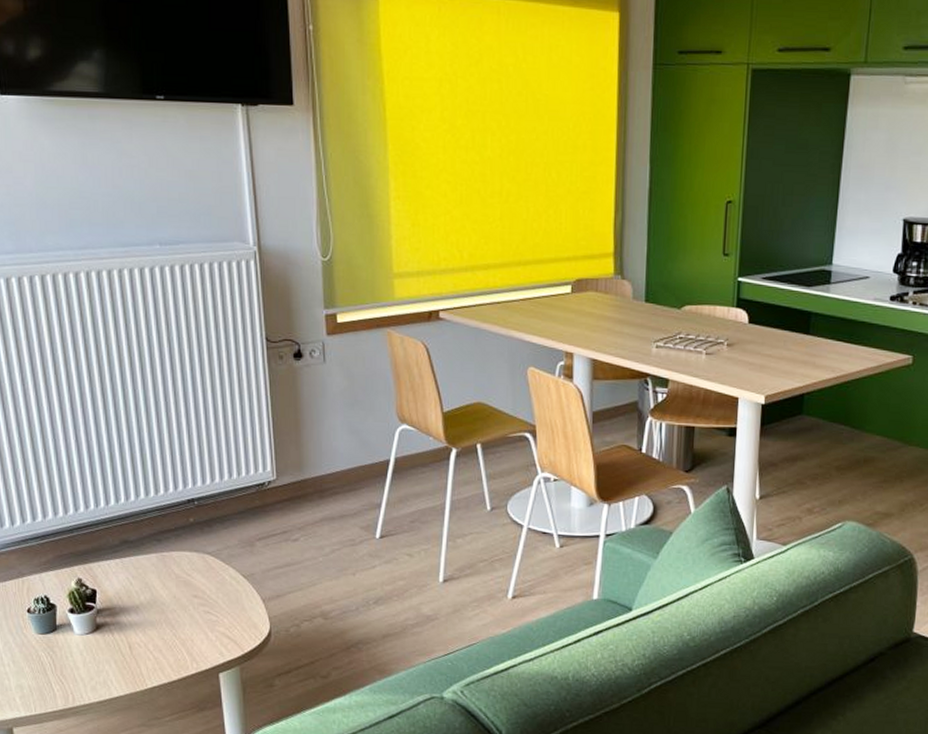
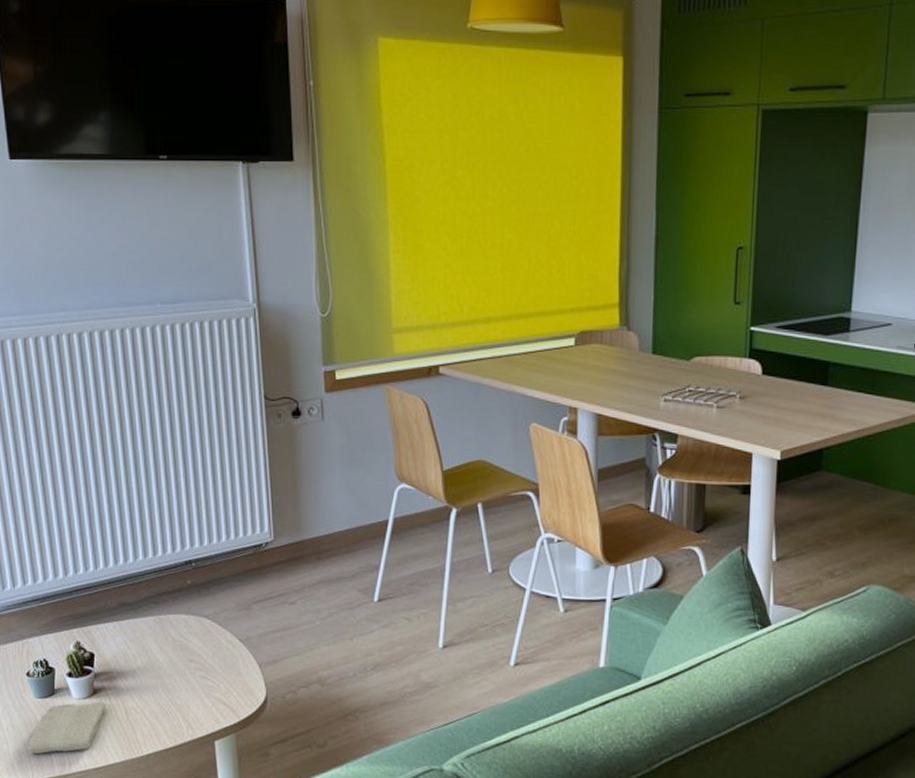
washcloth: none [30,637,110,689] -> present [28,701,107,754]

